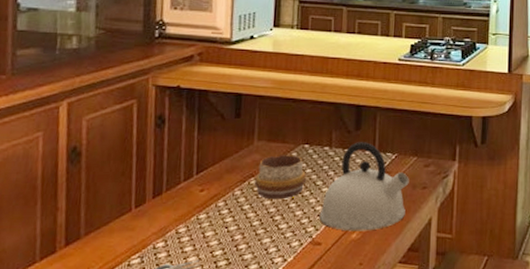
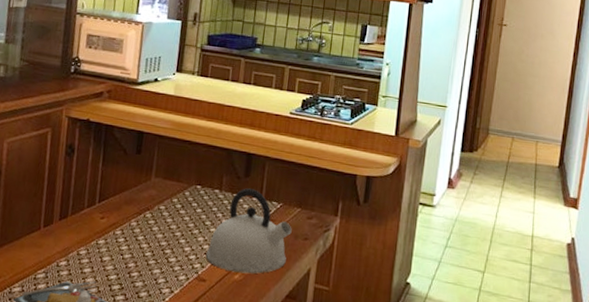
decorative bowl: present [254,155,307,200] -> none [149,193,197,235]

